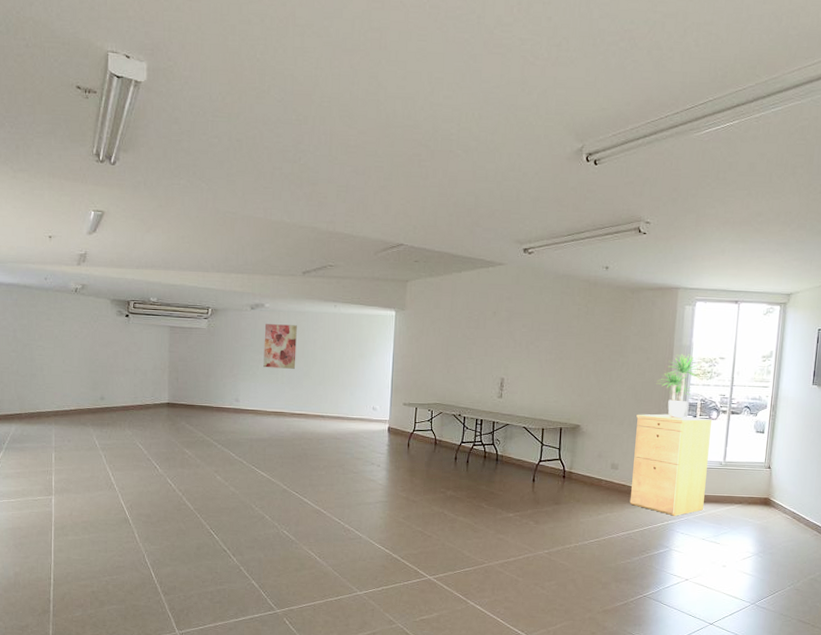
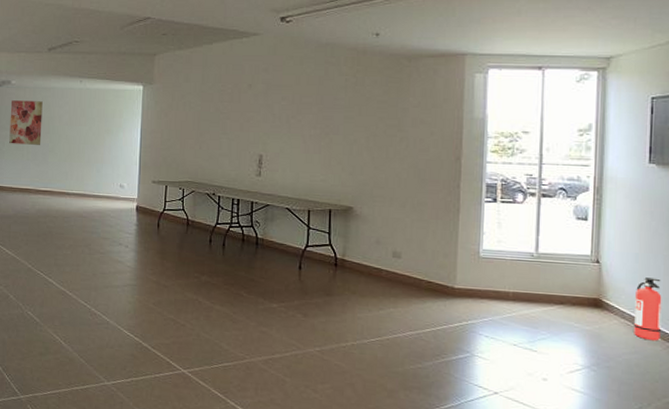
filing cabinet: present [629,414,713,516] -> none [417,195,518,316]
potted plant: present [656,354,701,419] -> none [443,127,500,202]
fire extinguisher: none [791,479,814,531] -> present [633,277,662,341]

